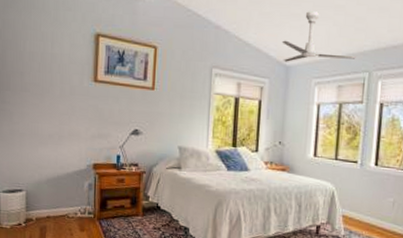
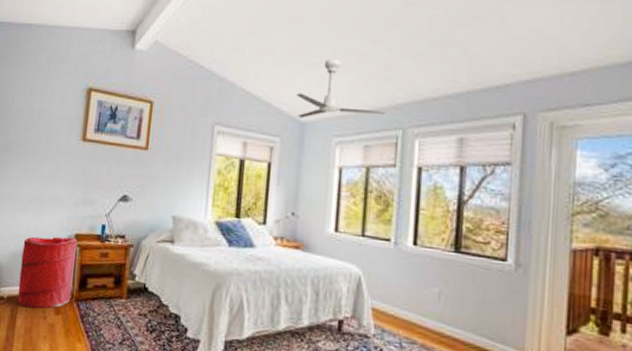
laundry hamper: none [45,166,96,228] -> present [17,236,78,309]

